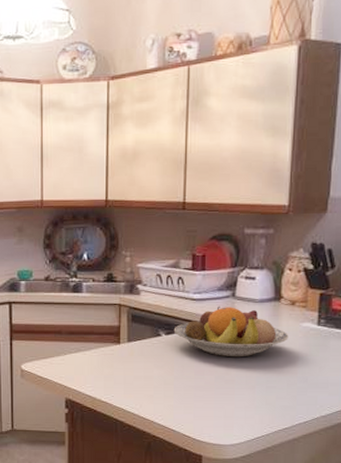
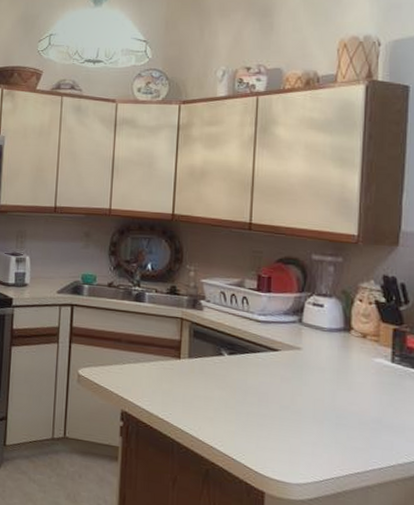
fruit bowl: present [173,306,289,358] -> none [236,330,360,388]

